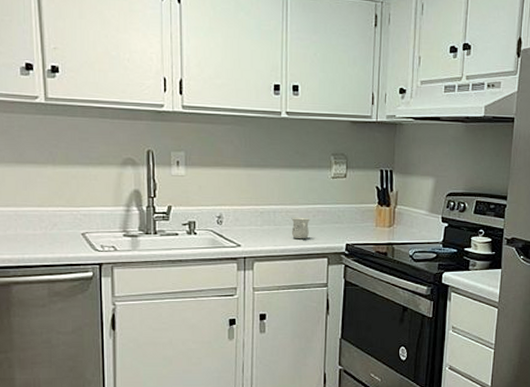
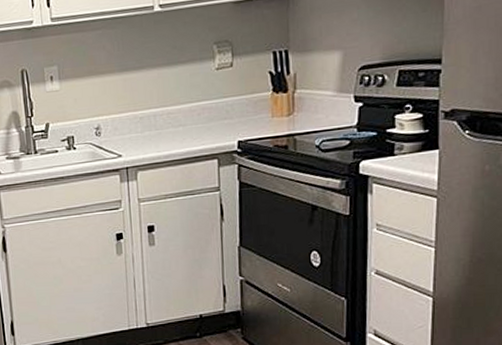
mug: present [291,217,310,240] -> none [174,116,195,142]

